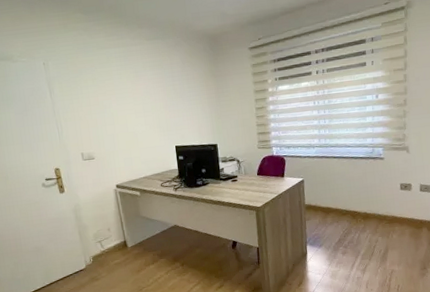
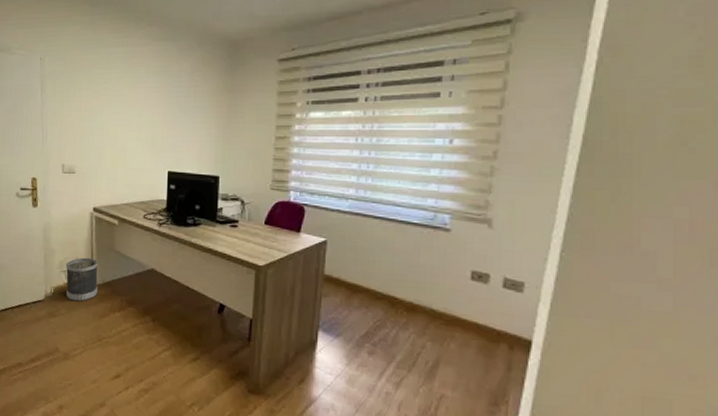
wastebasket: none [99,226,132,264] -> present [65,257,98,302]

